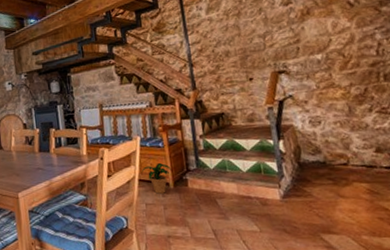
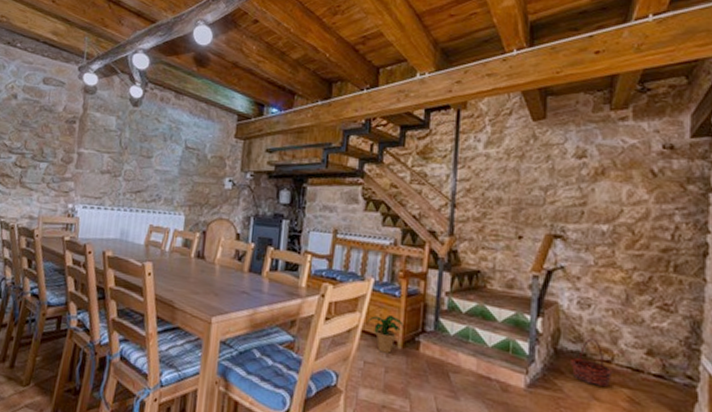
basket: none [313,148,351,186] -> present [571,338,613,387]

